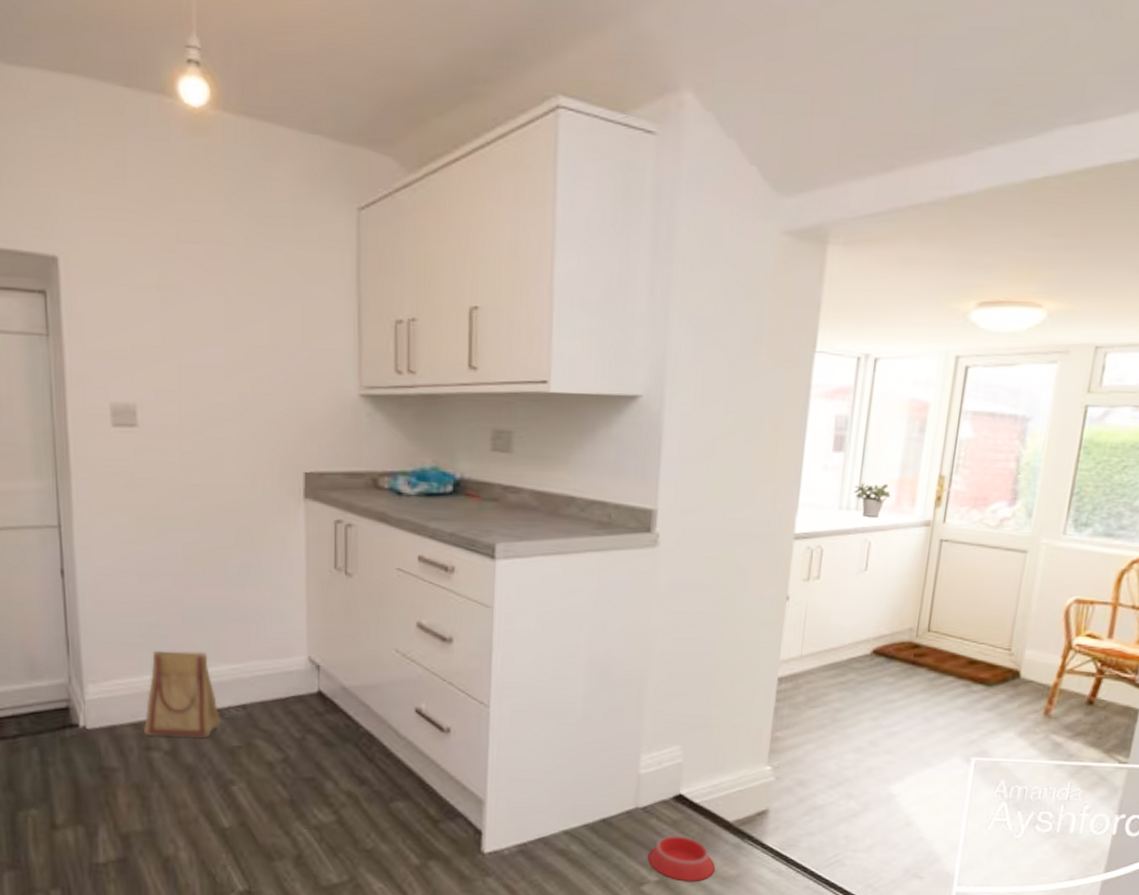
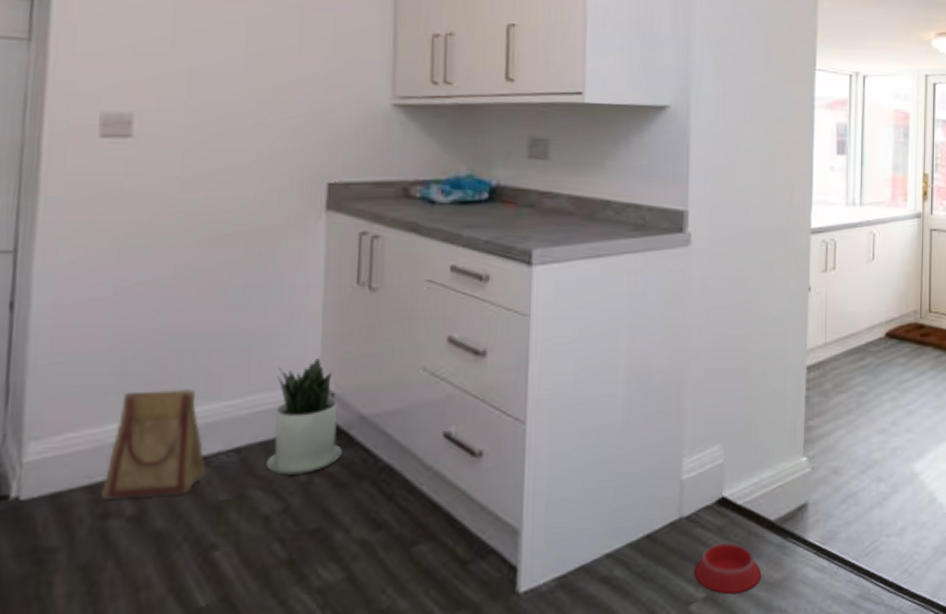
planter: none [267,634,328,732] -> present [266,358,342,475]
potted plant: present [854,482,891,517] -> none [857,181,887,211]

